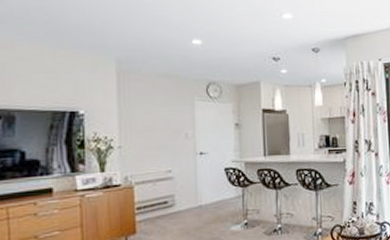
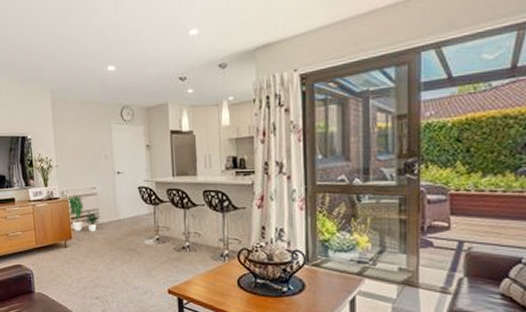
potted plant: none [132,180,174,224] -> present [67,195,99,232]

